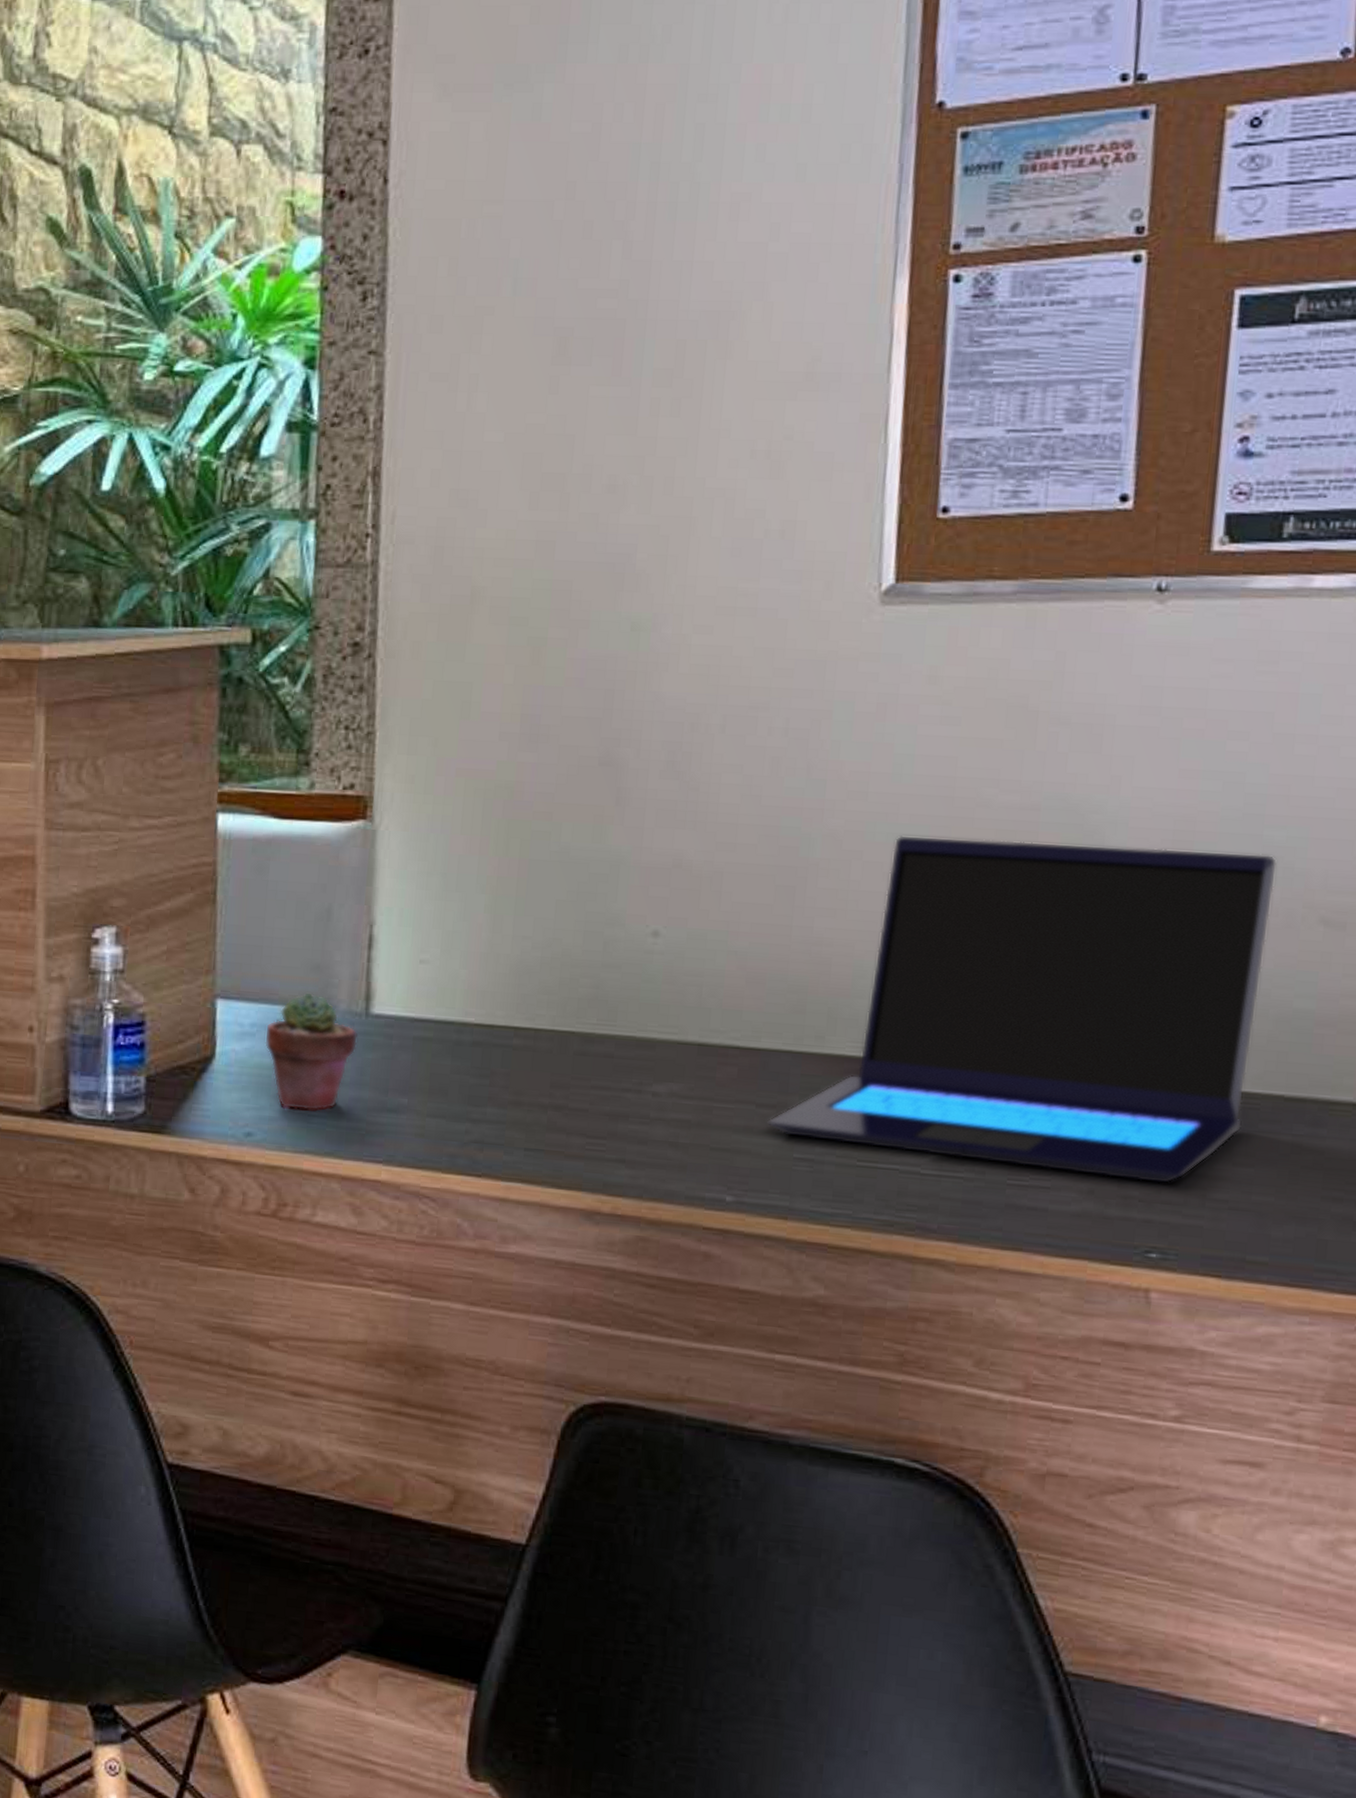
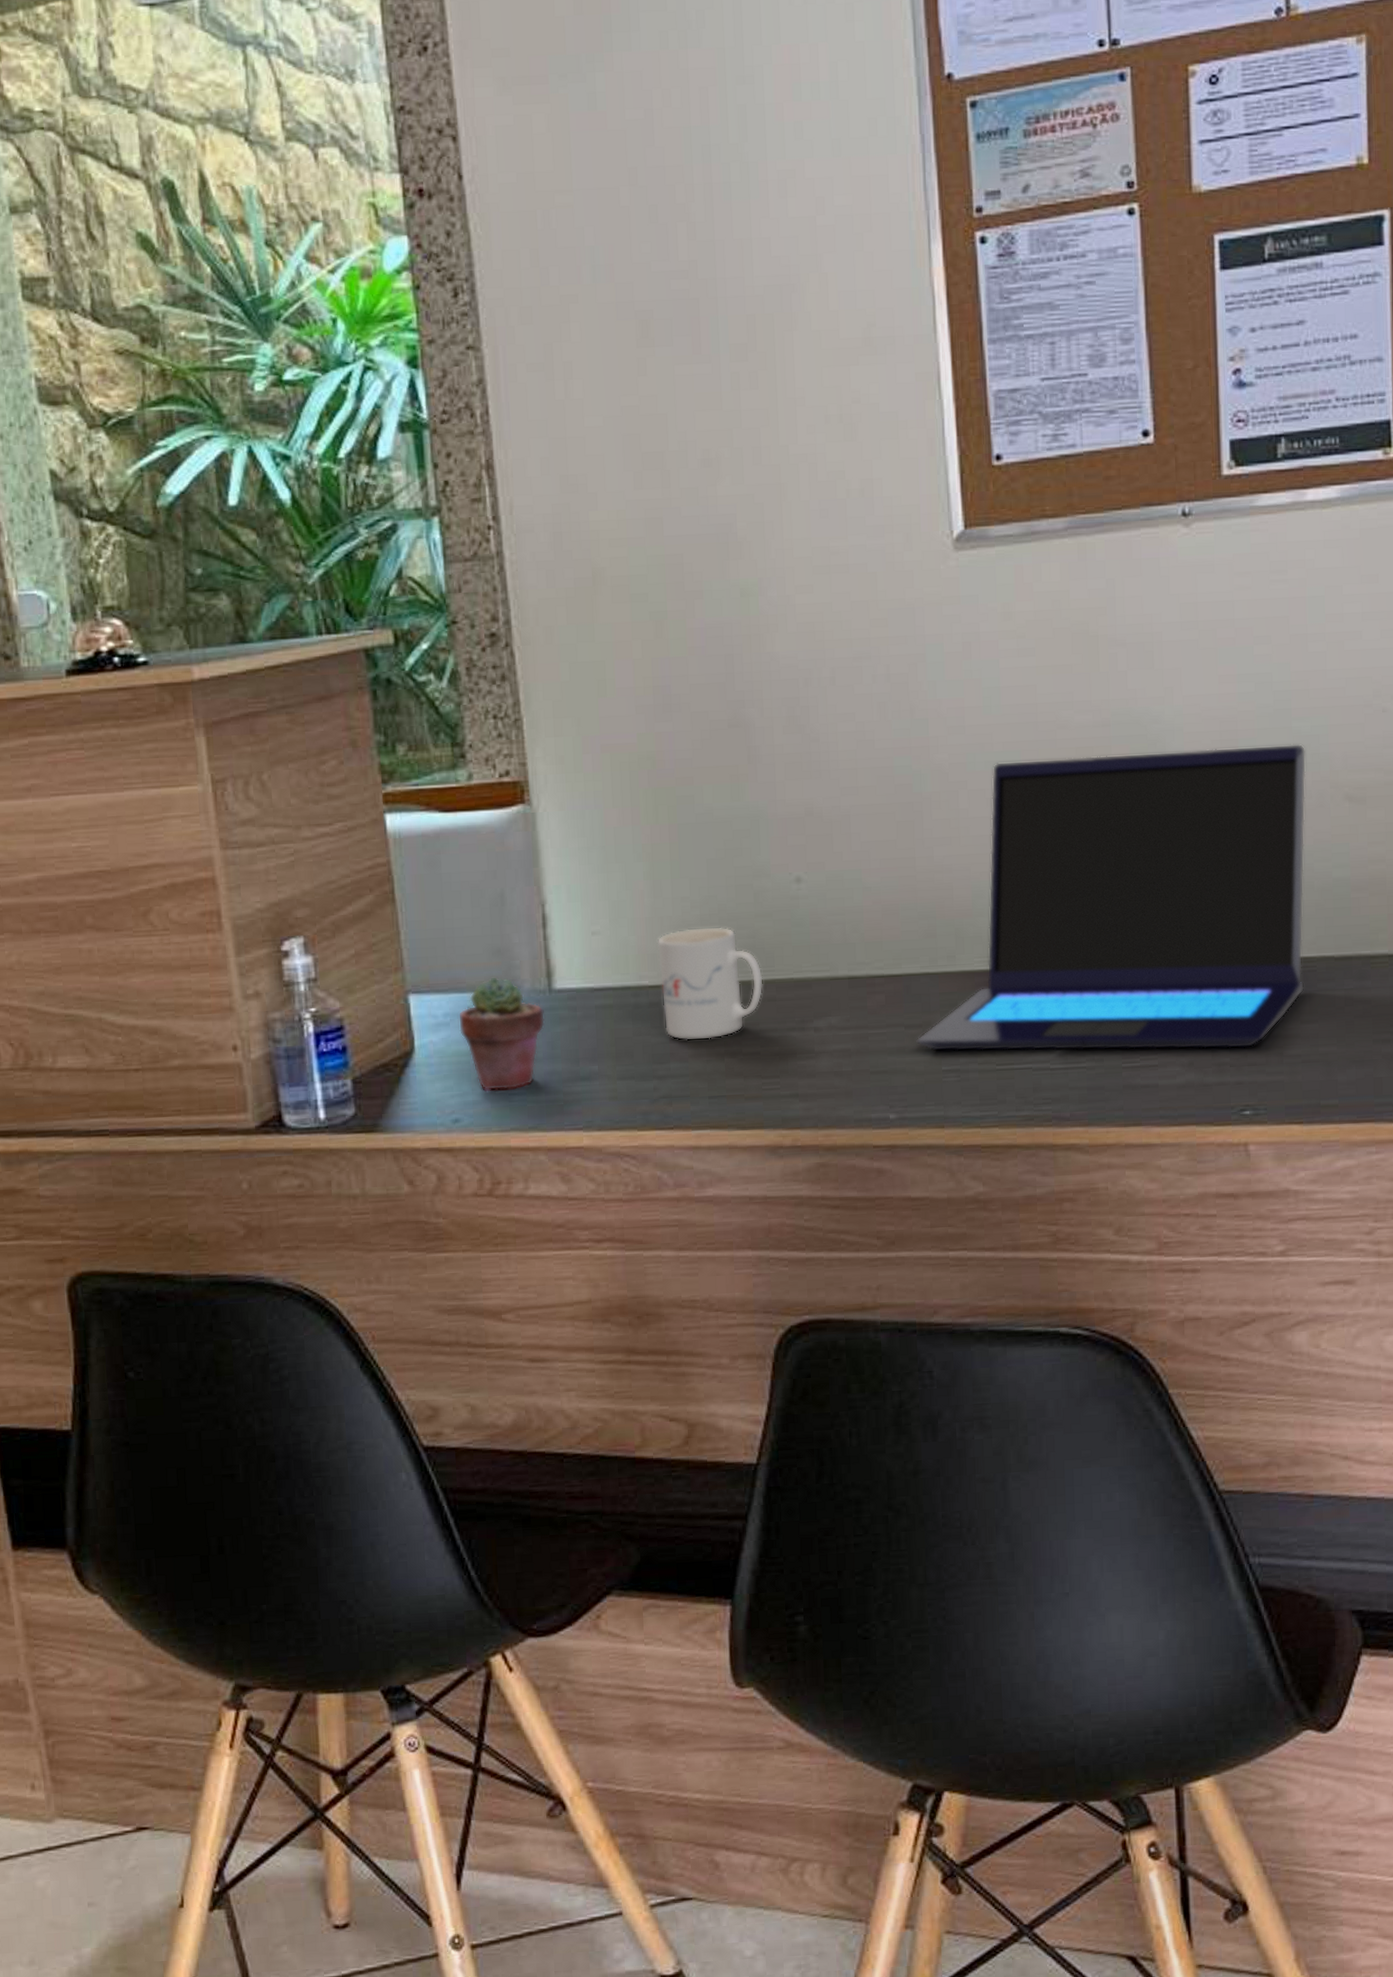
mug: none [486,969,602,1089] -> present [657,926,763,1041]

